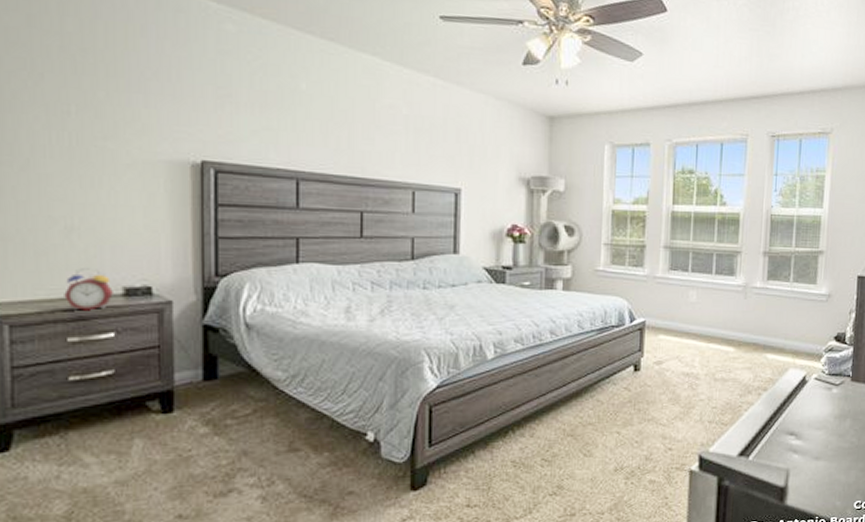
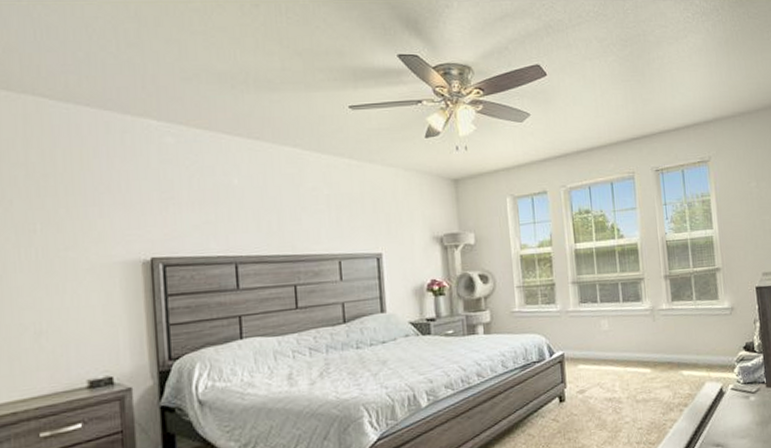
alarm clock: present [64,267,113,311] -> none [35,365,79,407]

